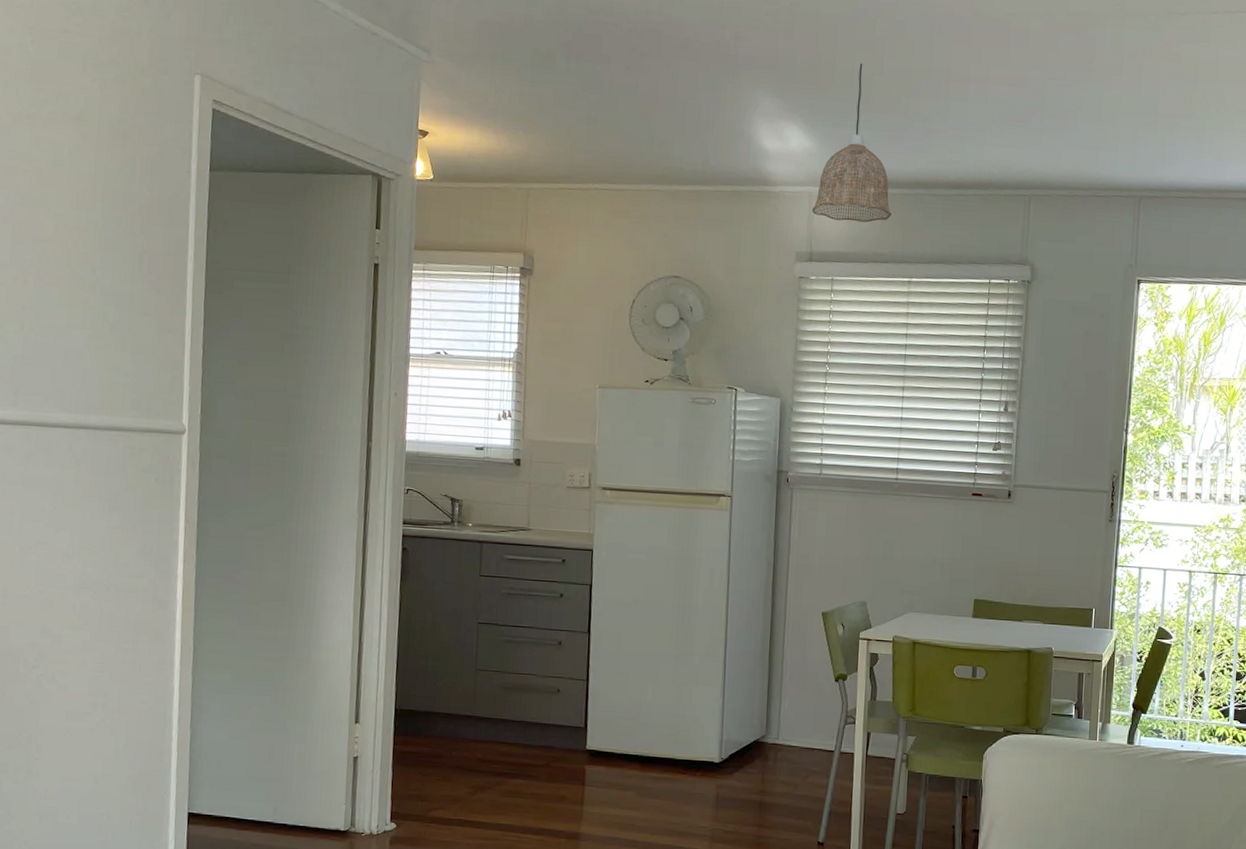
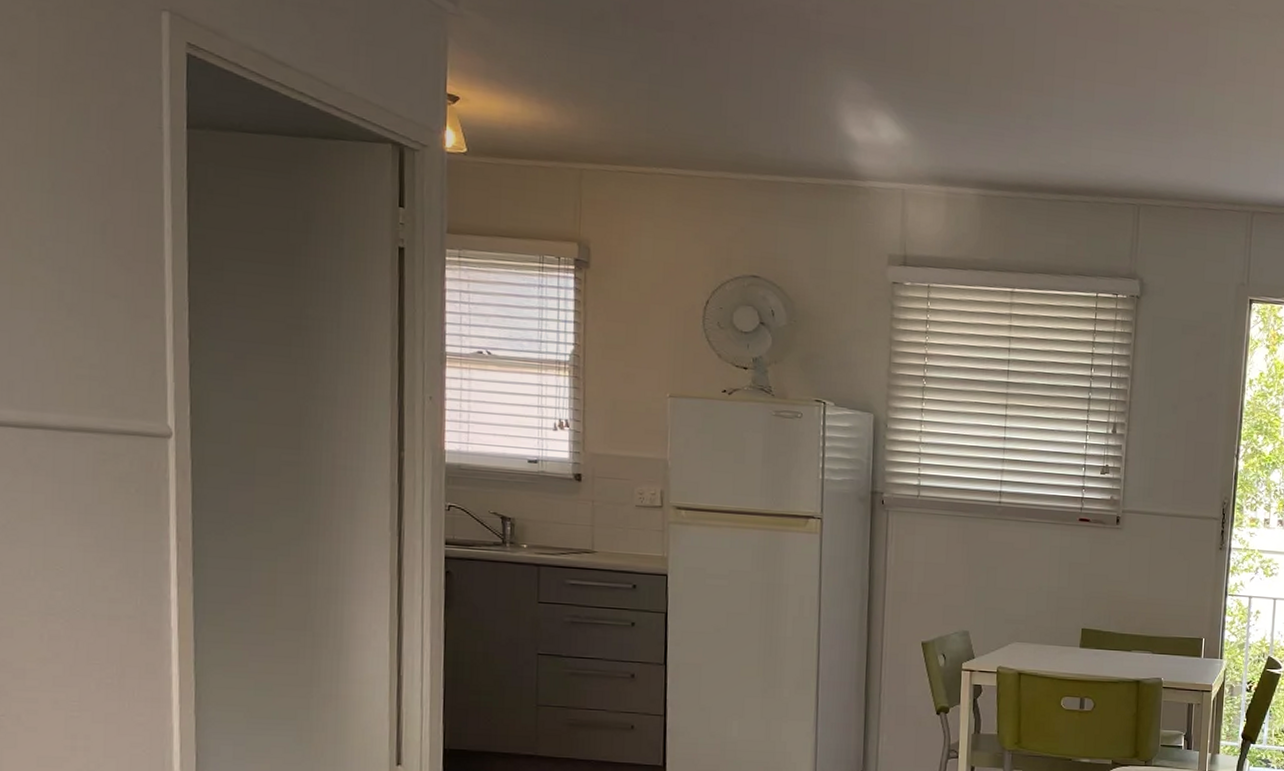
pendant lamp: present [811,64,892,223] -> none [905,50,992,226]

